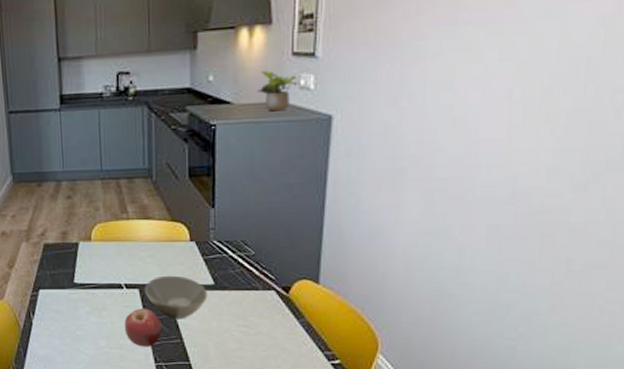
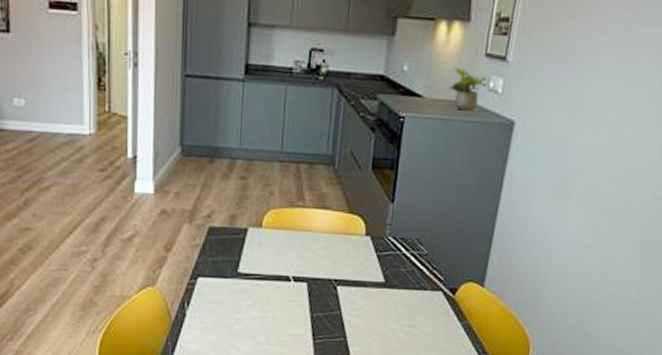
fruit: present [124,308,162,347] -> none [287,303,327,345]
bowl: present [145,275,208,319] -> none [313,270,377,317]

